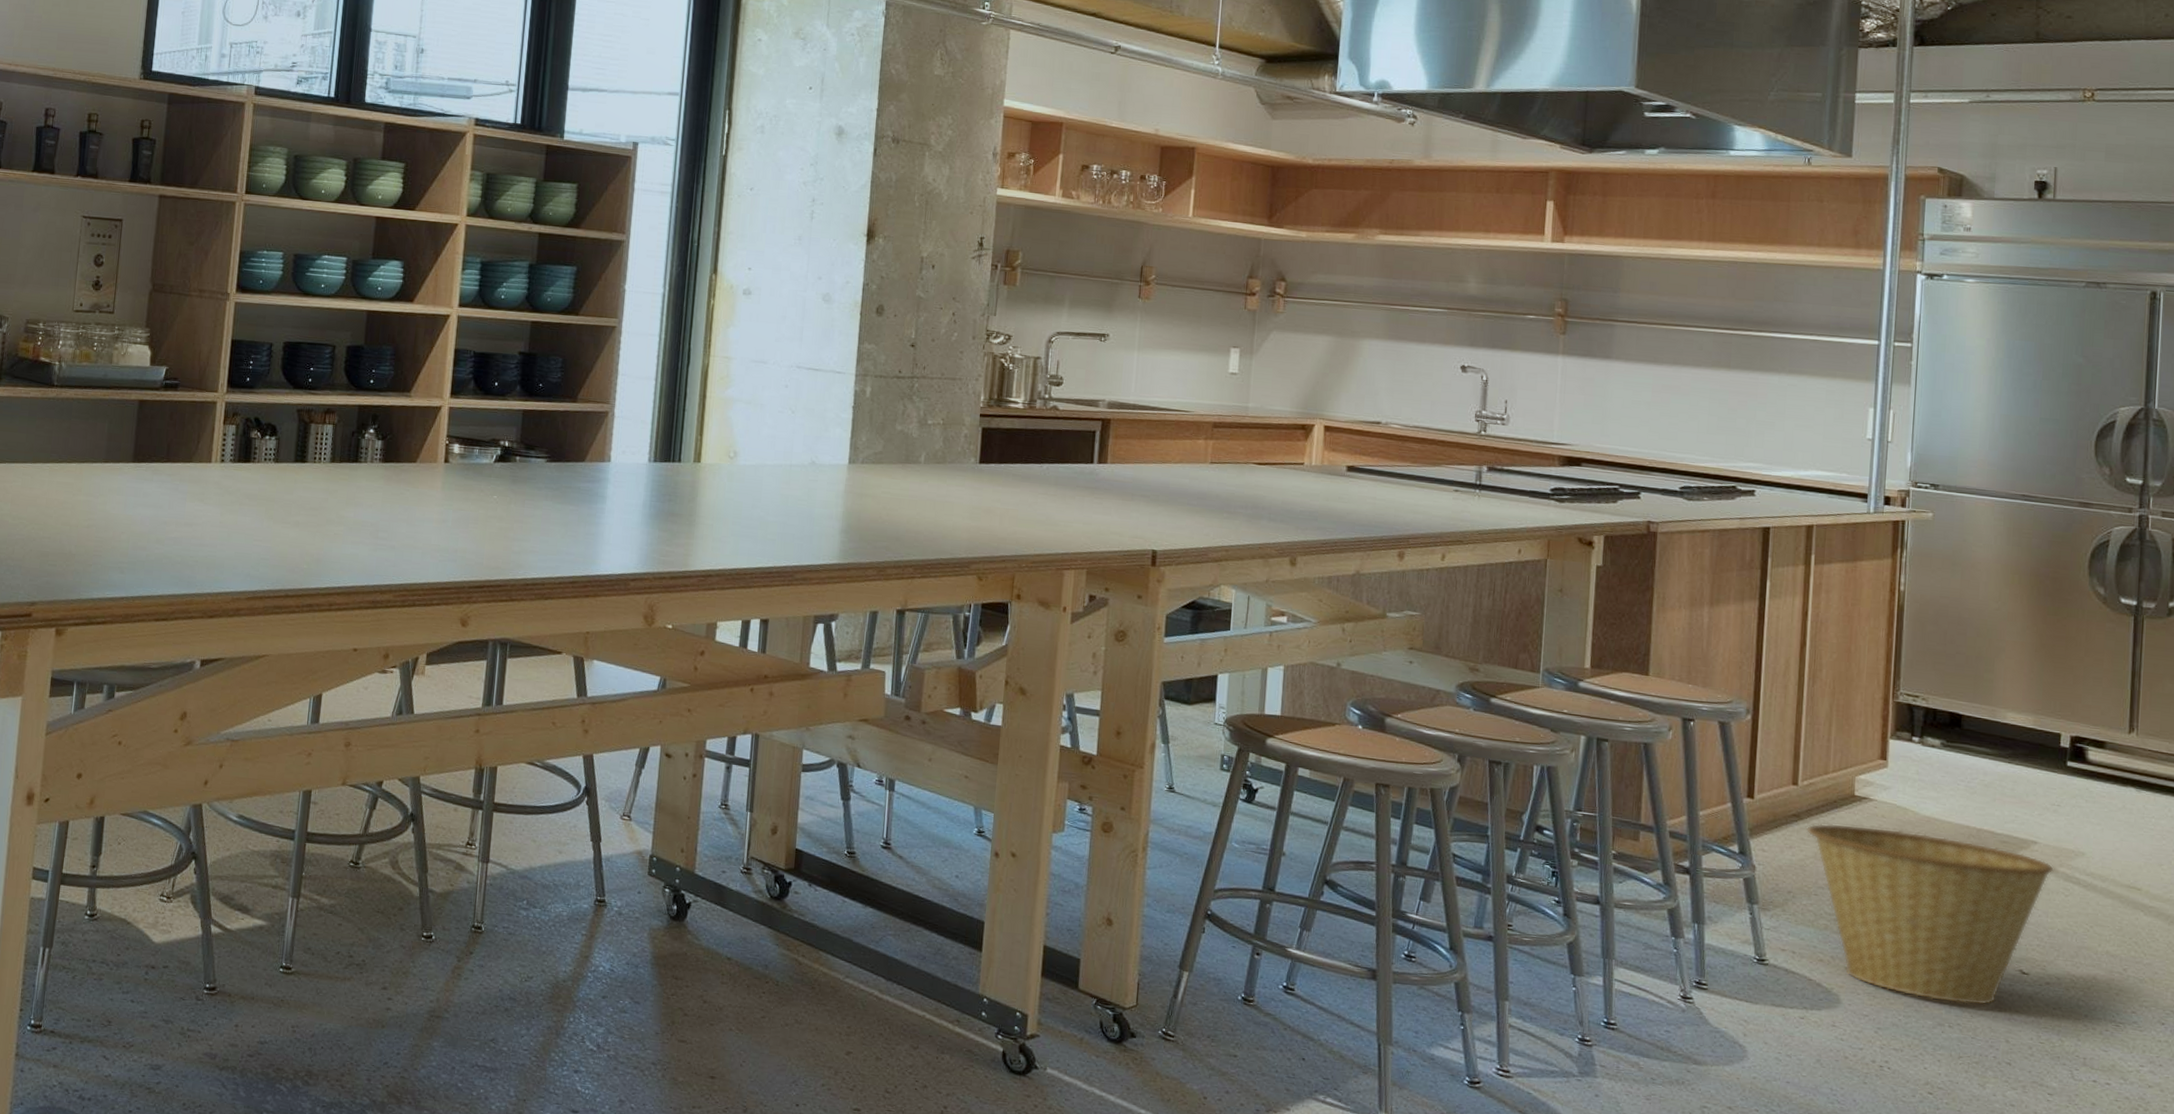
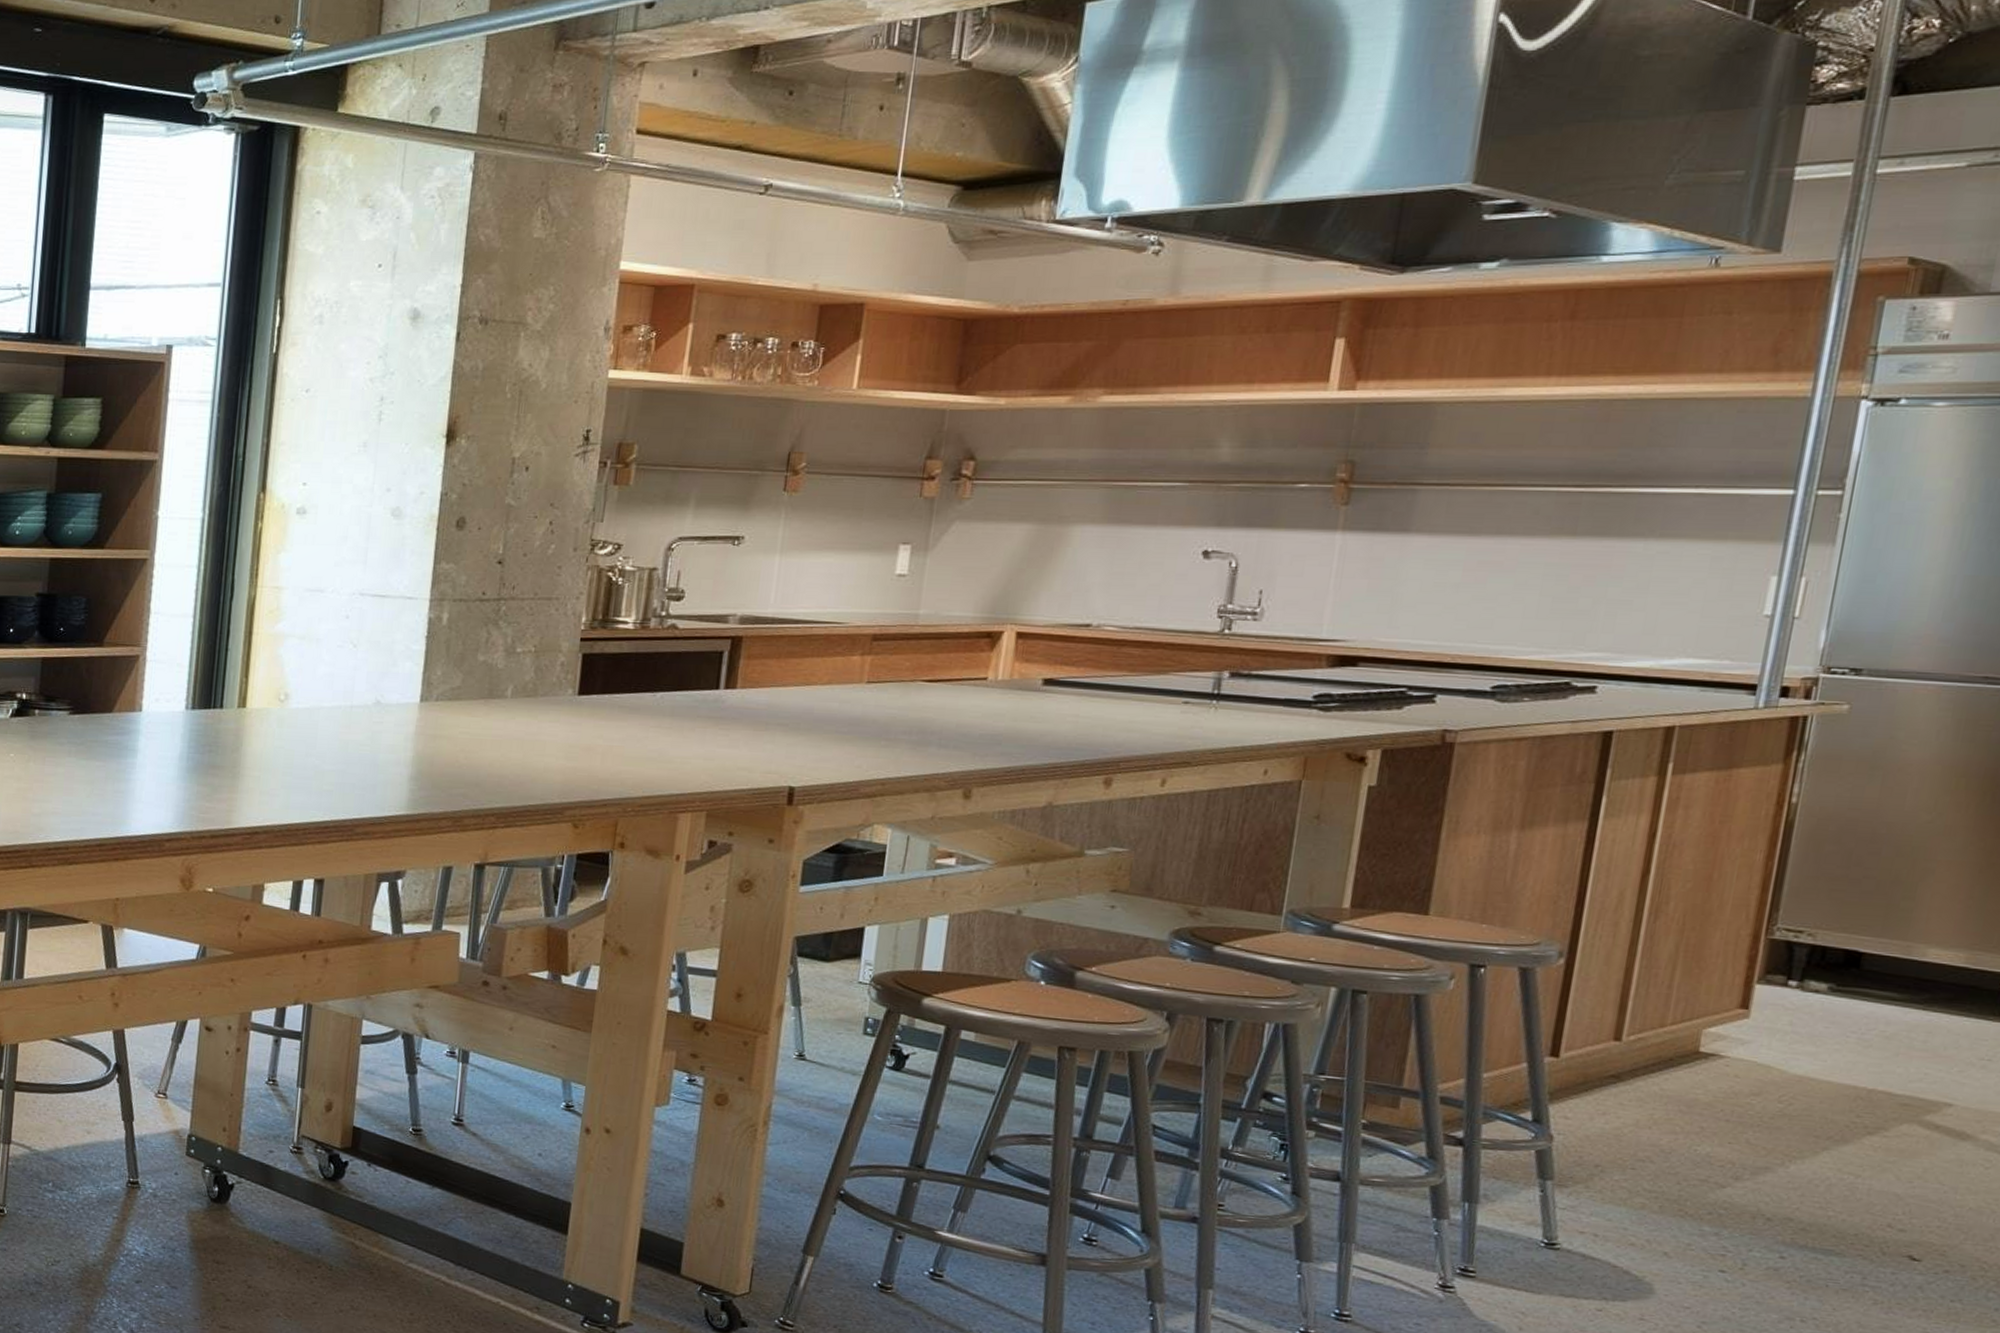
basket: present [1806,823,2054,1006] -> none [1627,1085,1973,1297]

